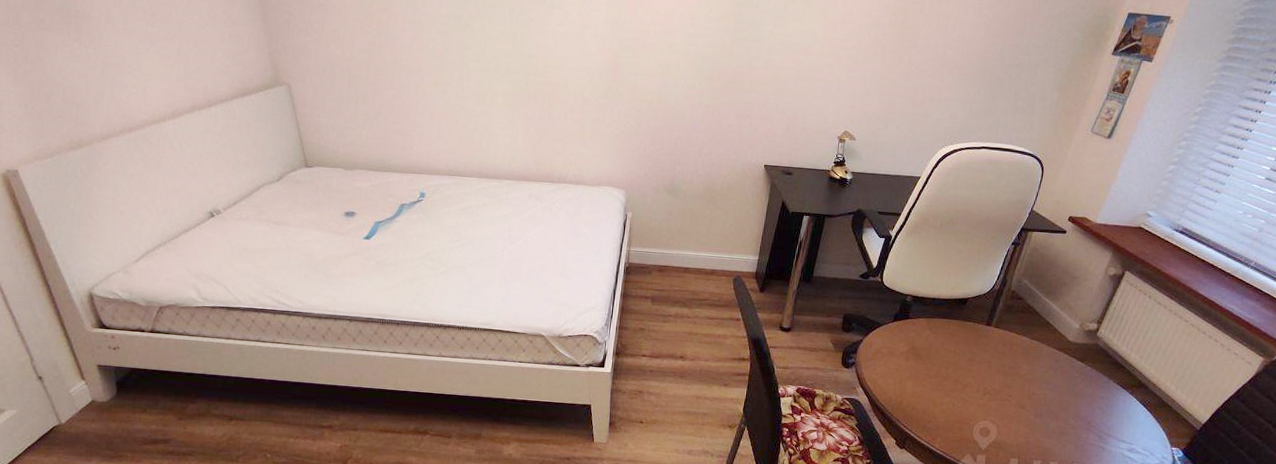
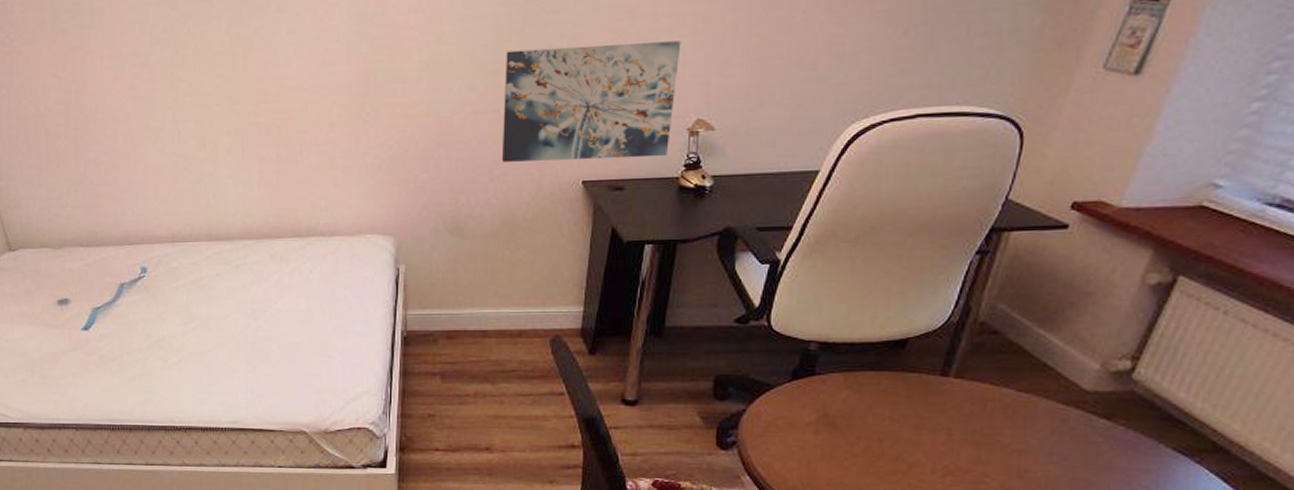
wall art: none [709,64,838,155] -> present [501,41,681,162]

